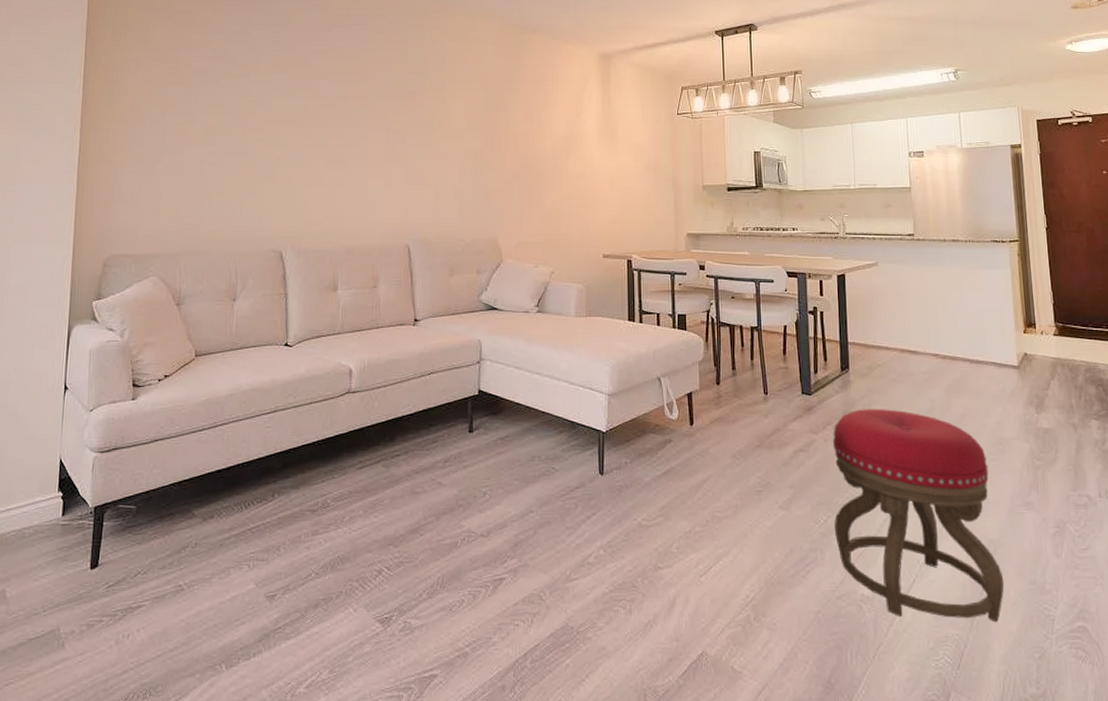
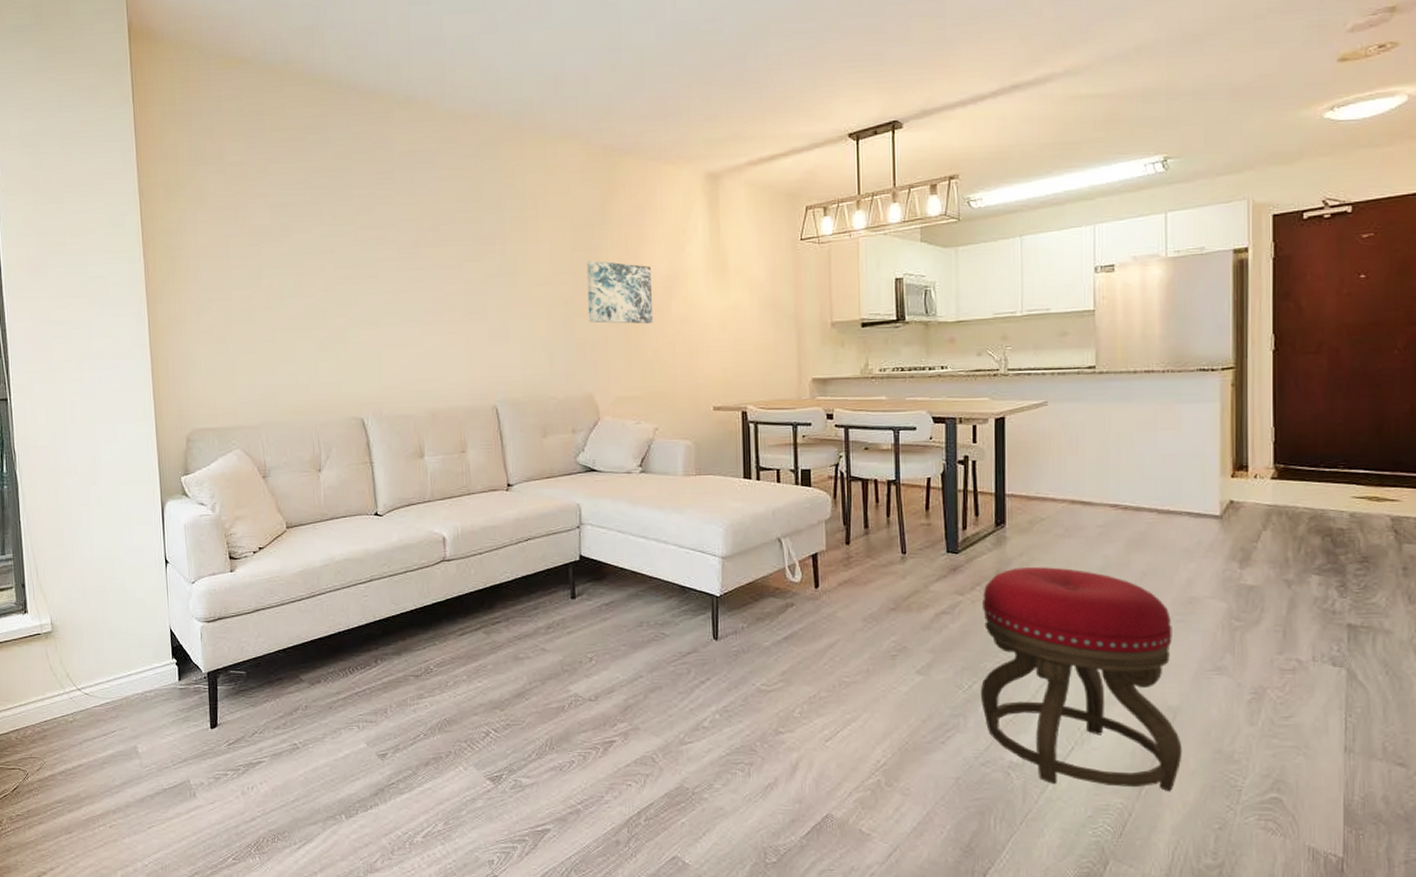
wall art: none [496,120,553,178] -> present [586,260,654,324]

